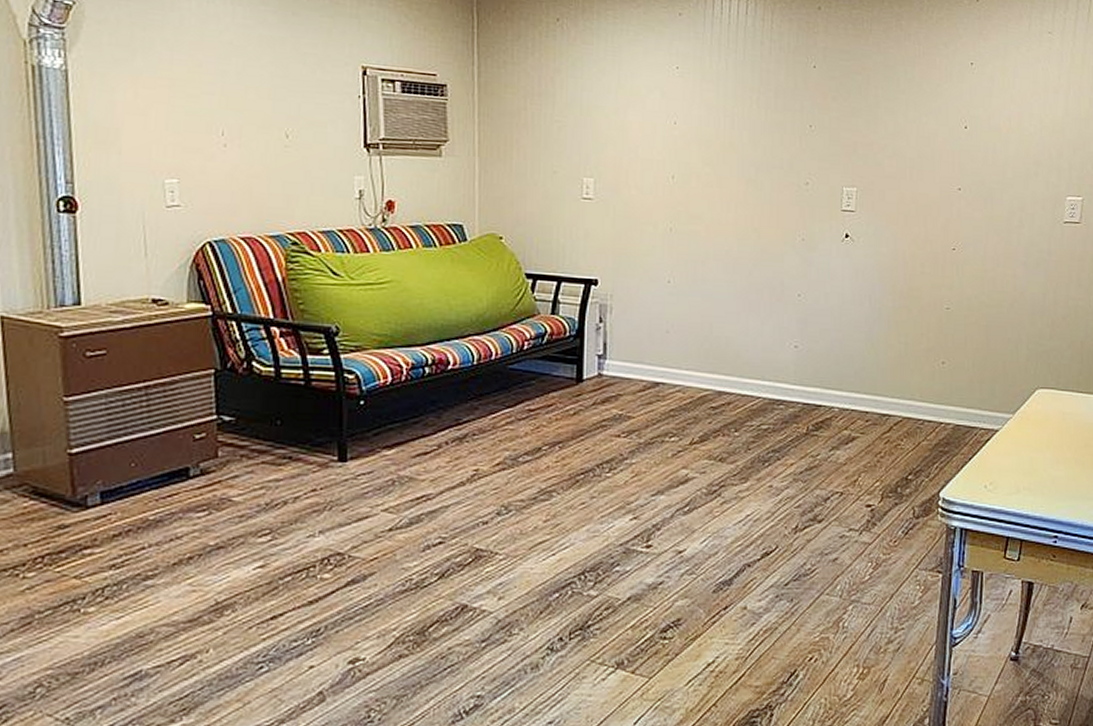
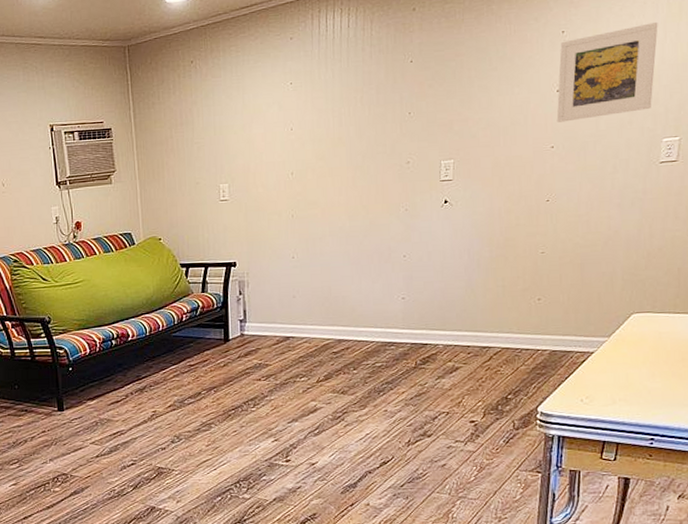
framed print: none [964,70,1063,163] -> present [556,22,658,122]

